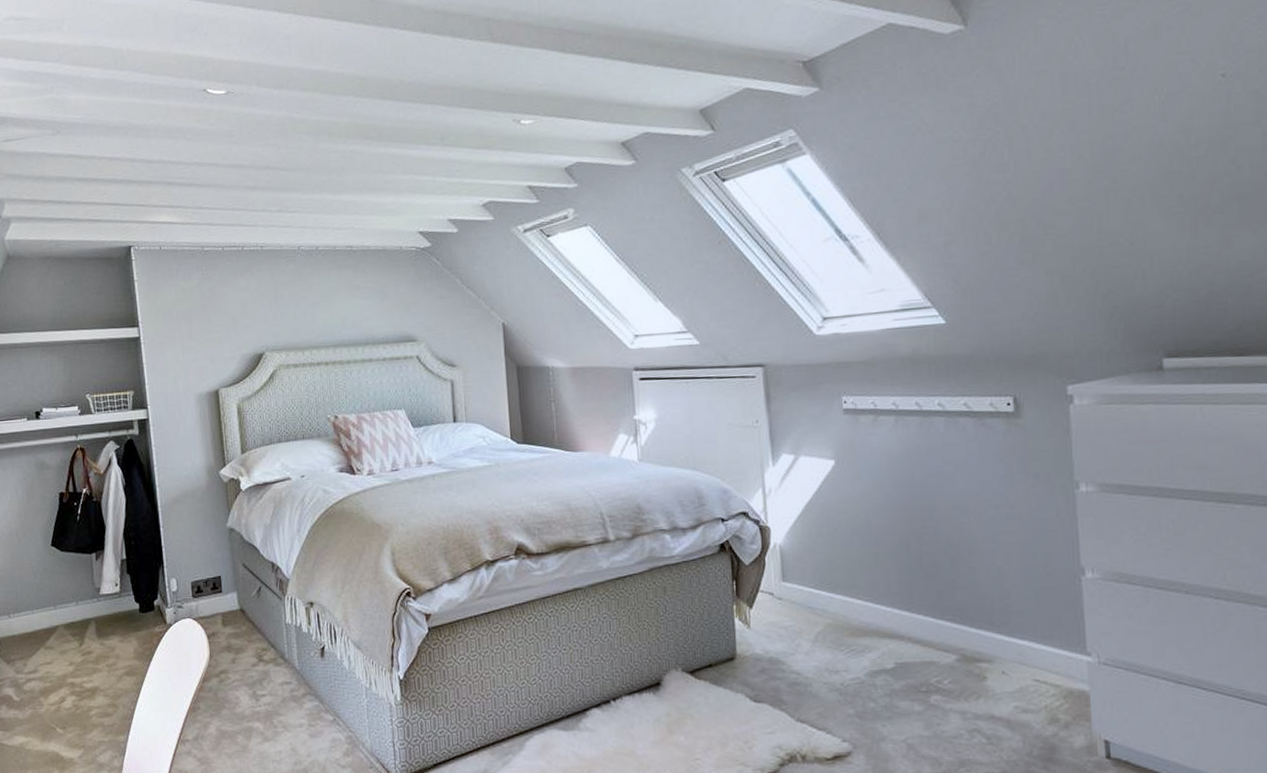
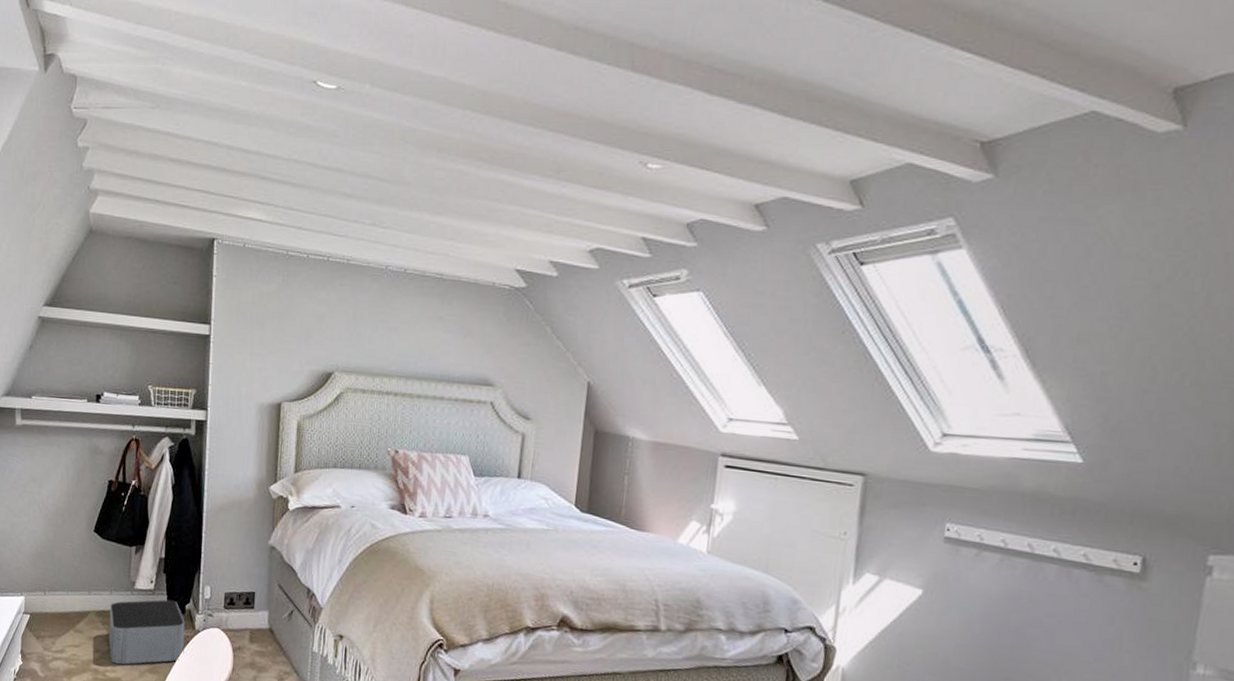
storage bin: none [77,600,159,674] -> present [109,599,185,665]

